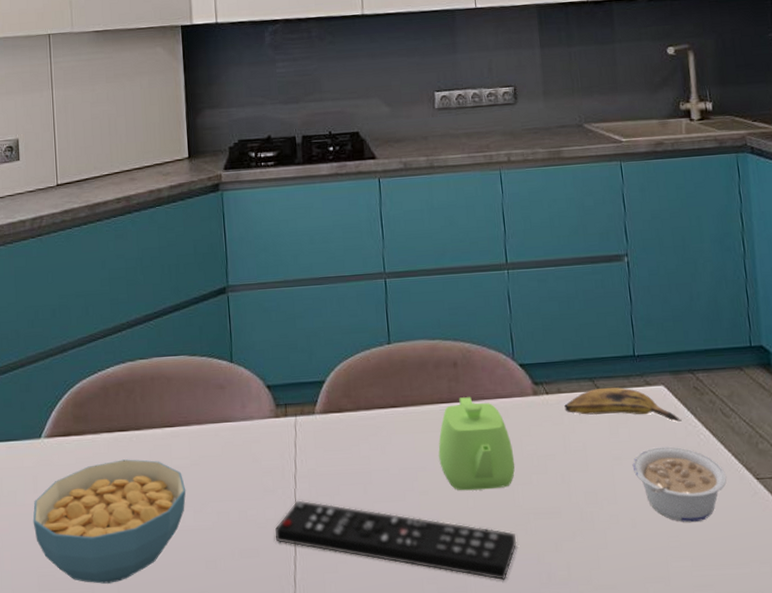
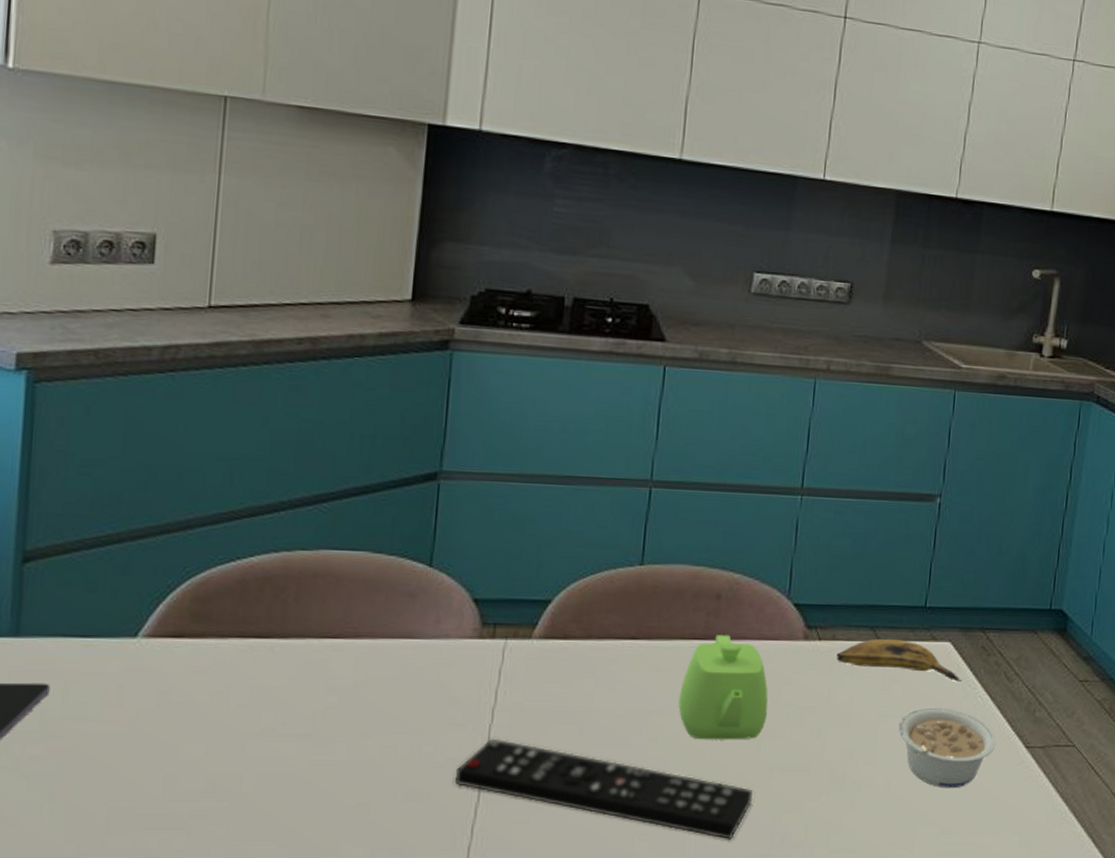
cereal bowl: present [33,459,186,584] -> none [109,673,342,825]

